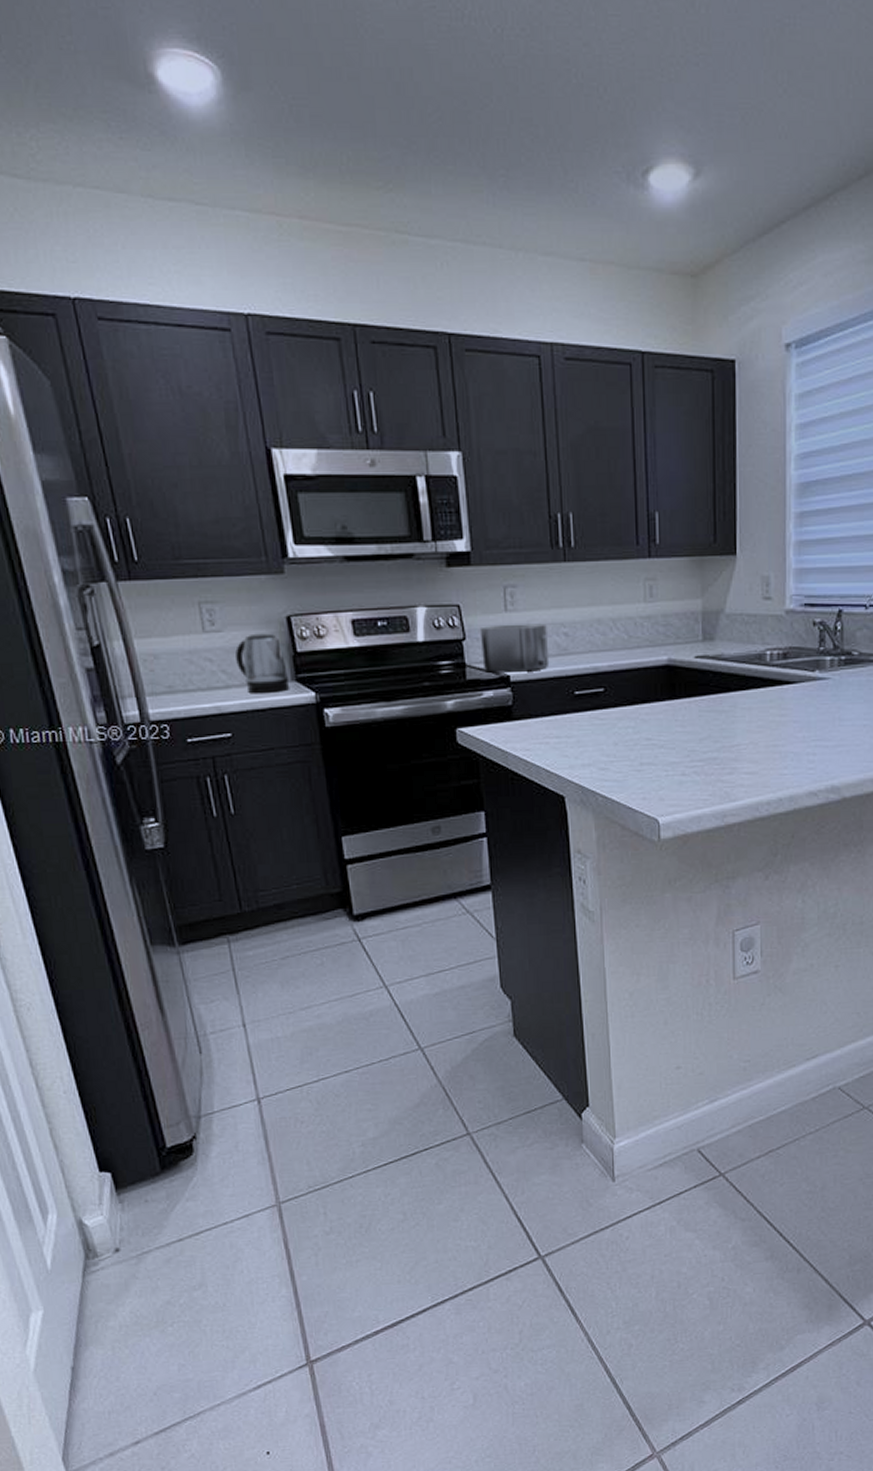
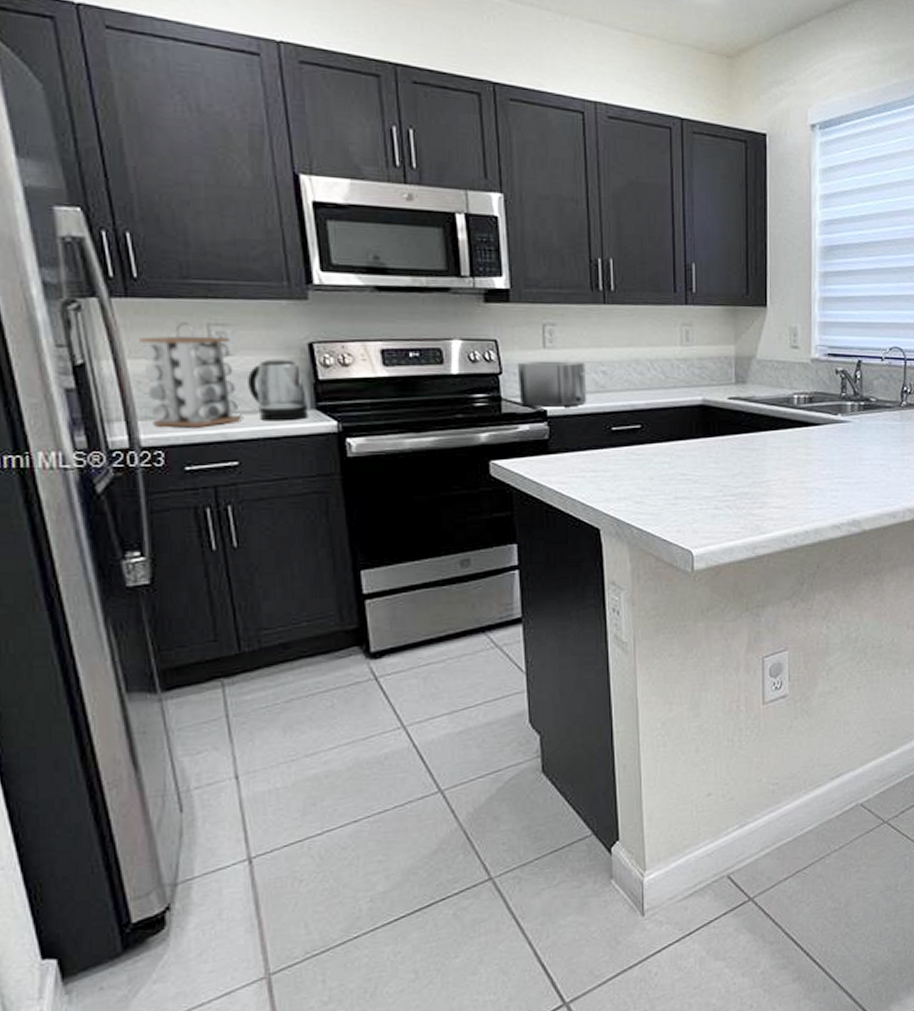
spice rack: none [142,602,232,703] -> present [138,322,242,428]

